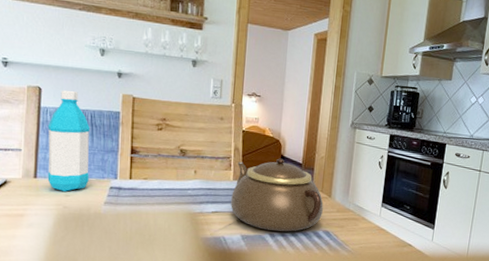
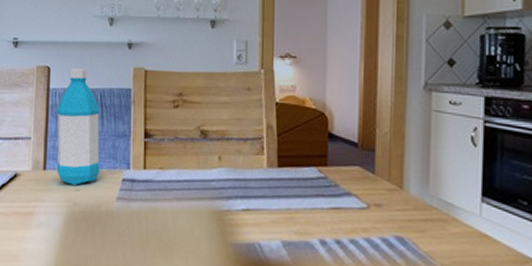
teapot: present [231,158,324,232] -> none [266,137,393,238]

